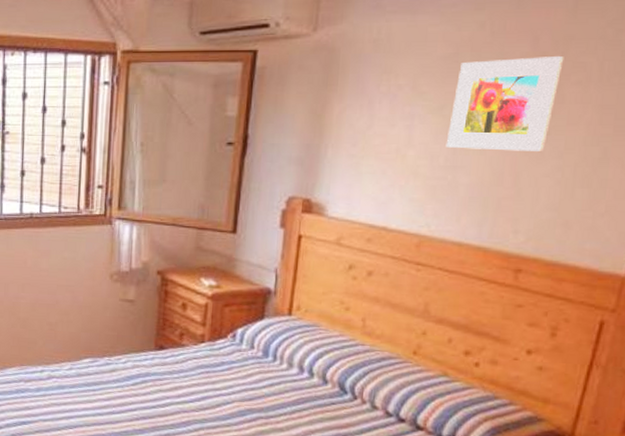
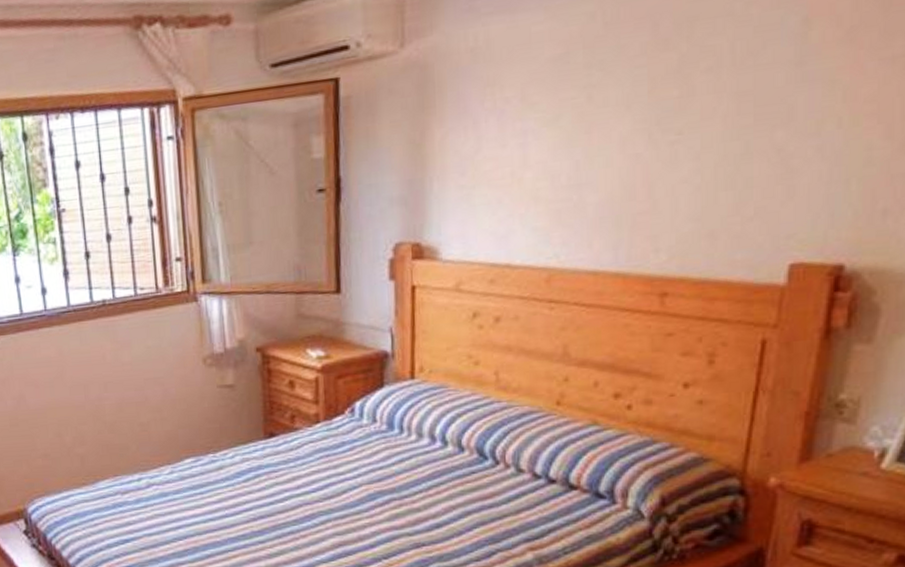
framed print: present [445,56,564,153] -> none [566,41,690,164]

